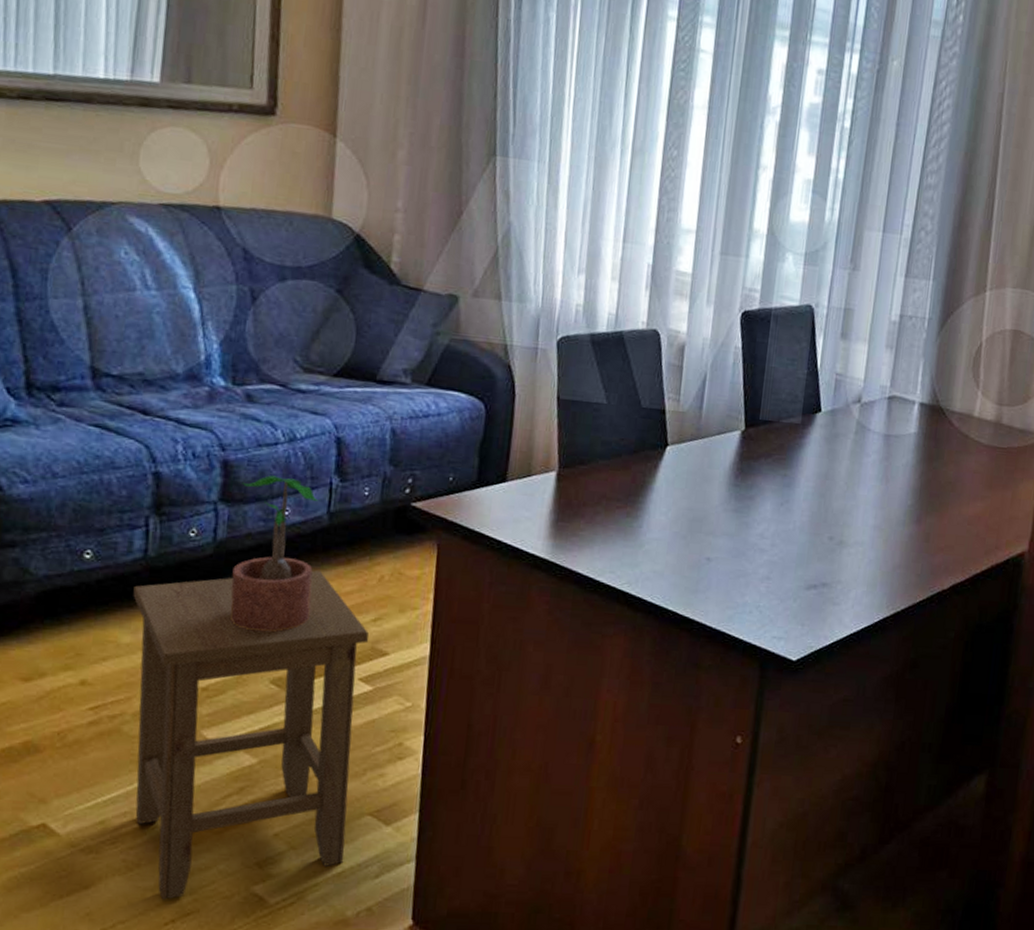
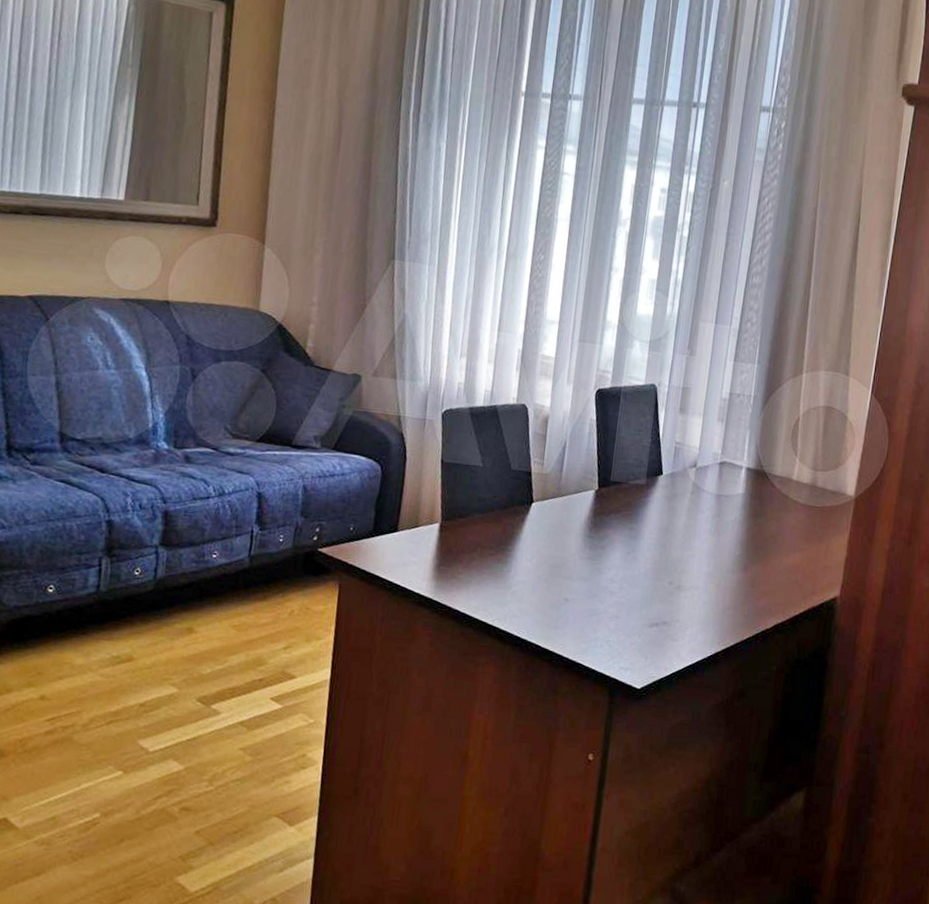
stool: present [133,570,369,900] -> none [81,605,280,887]
potted plant: present [230,475,322,632] -> none [165,524,244,657]

